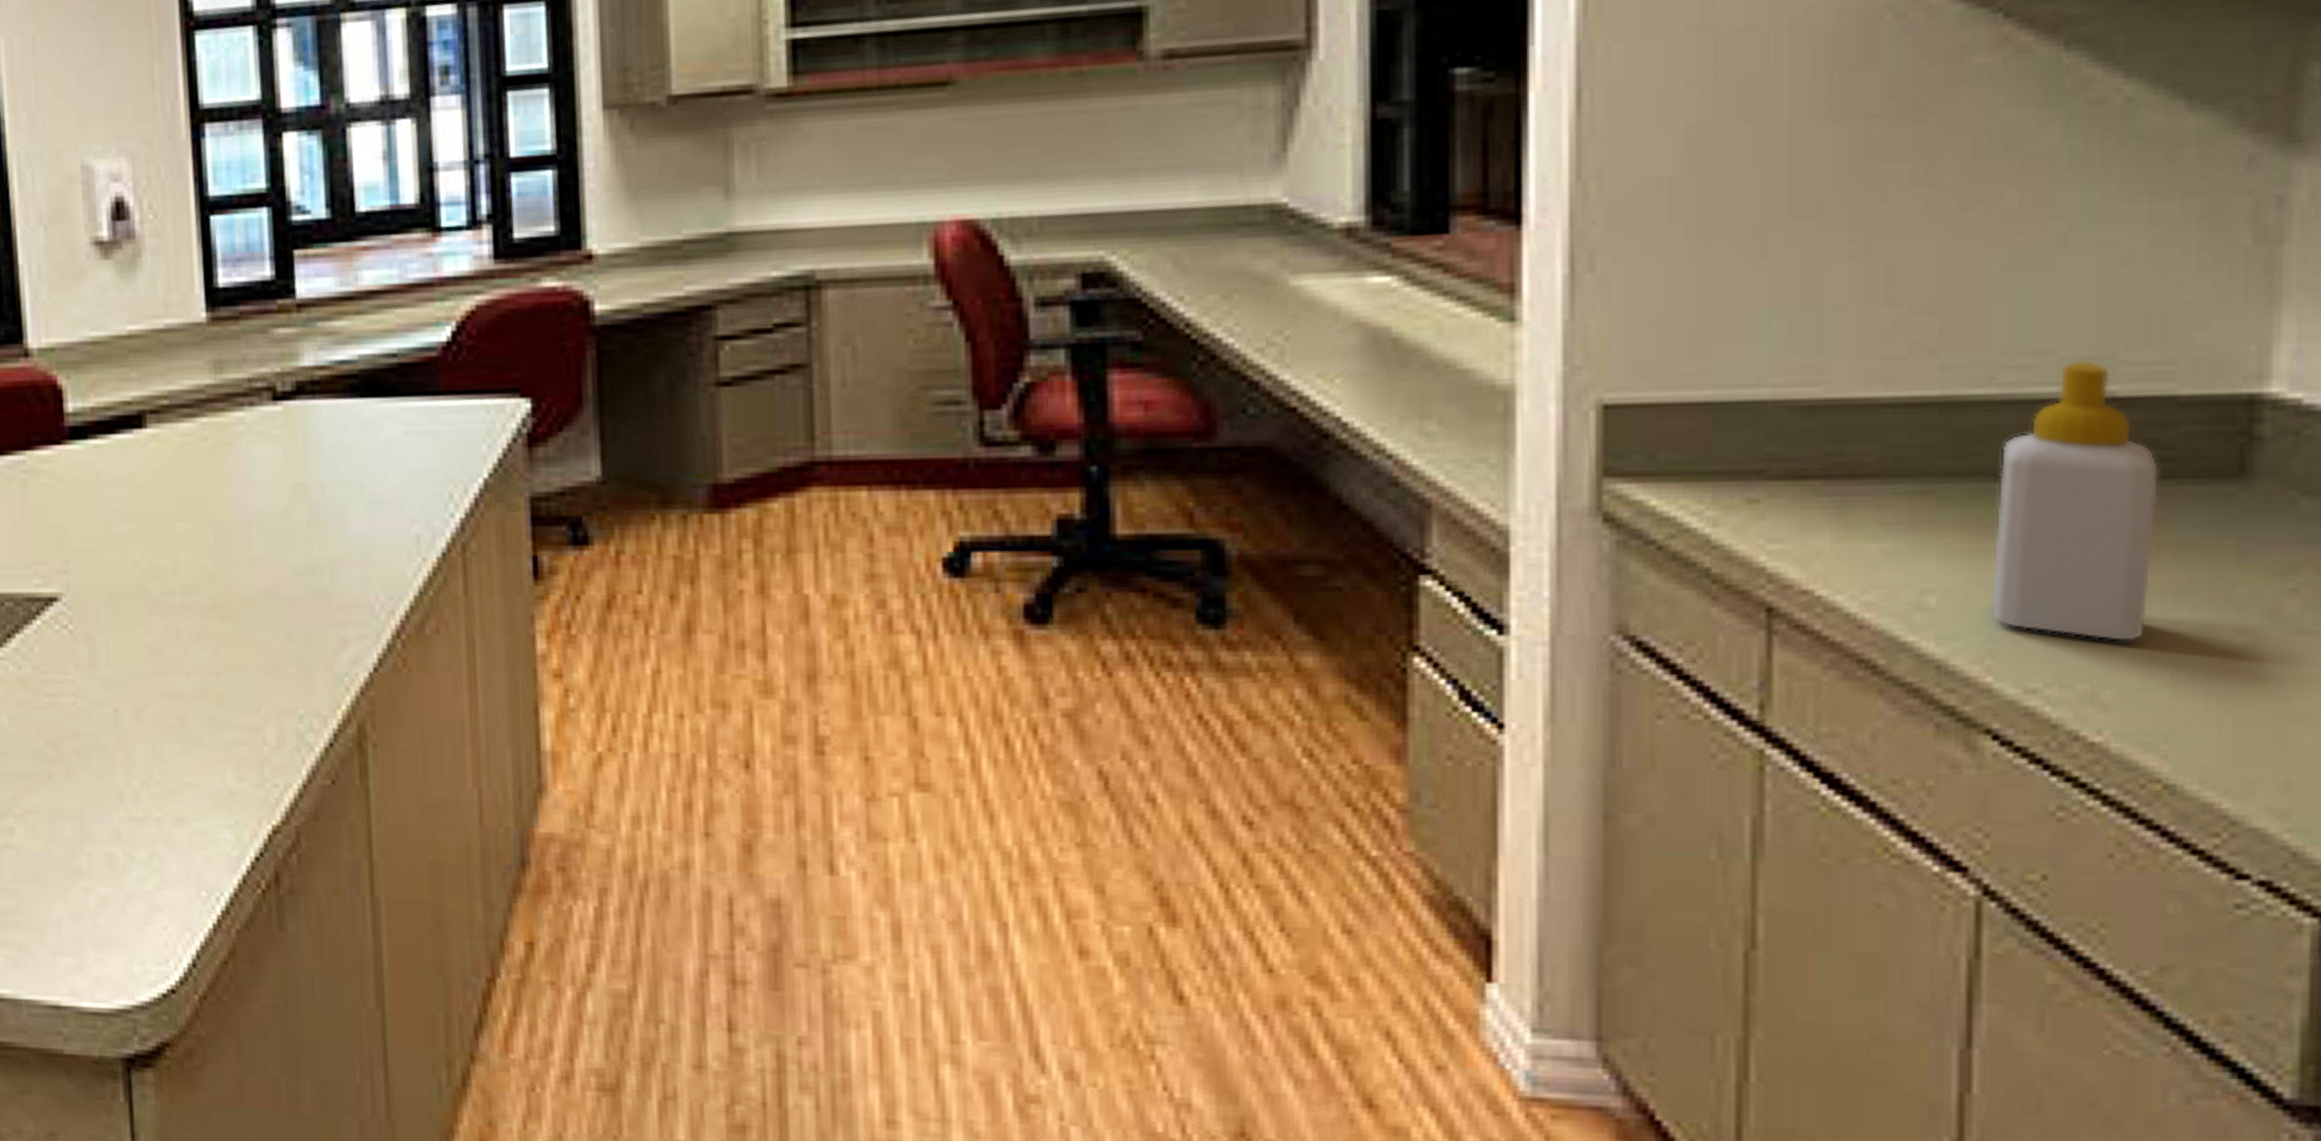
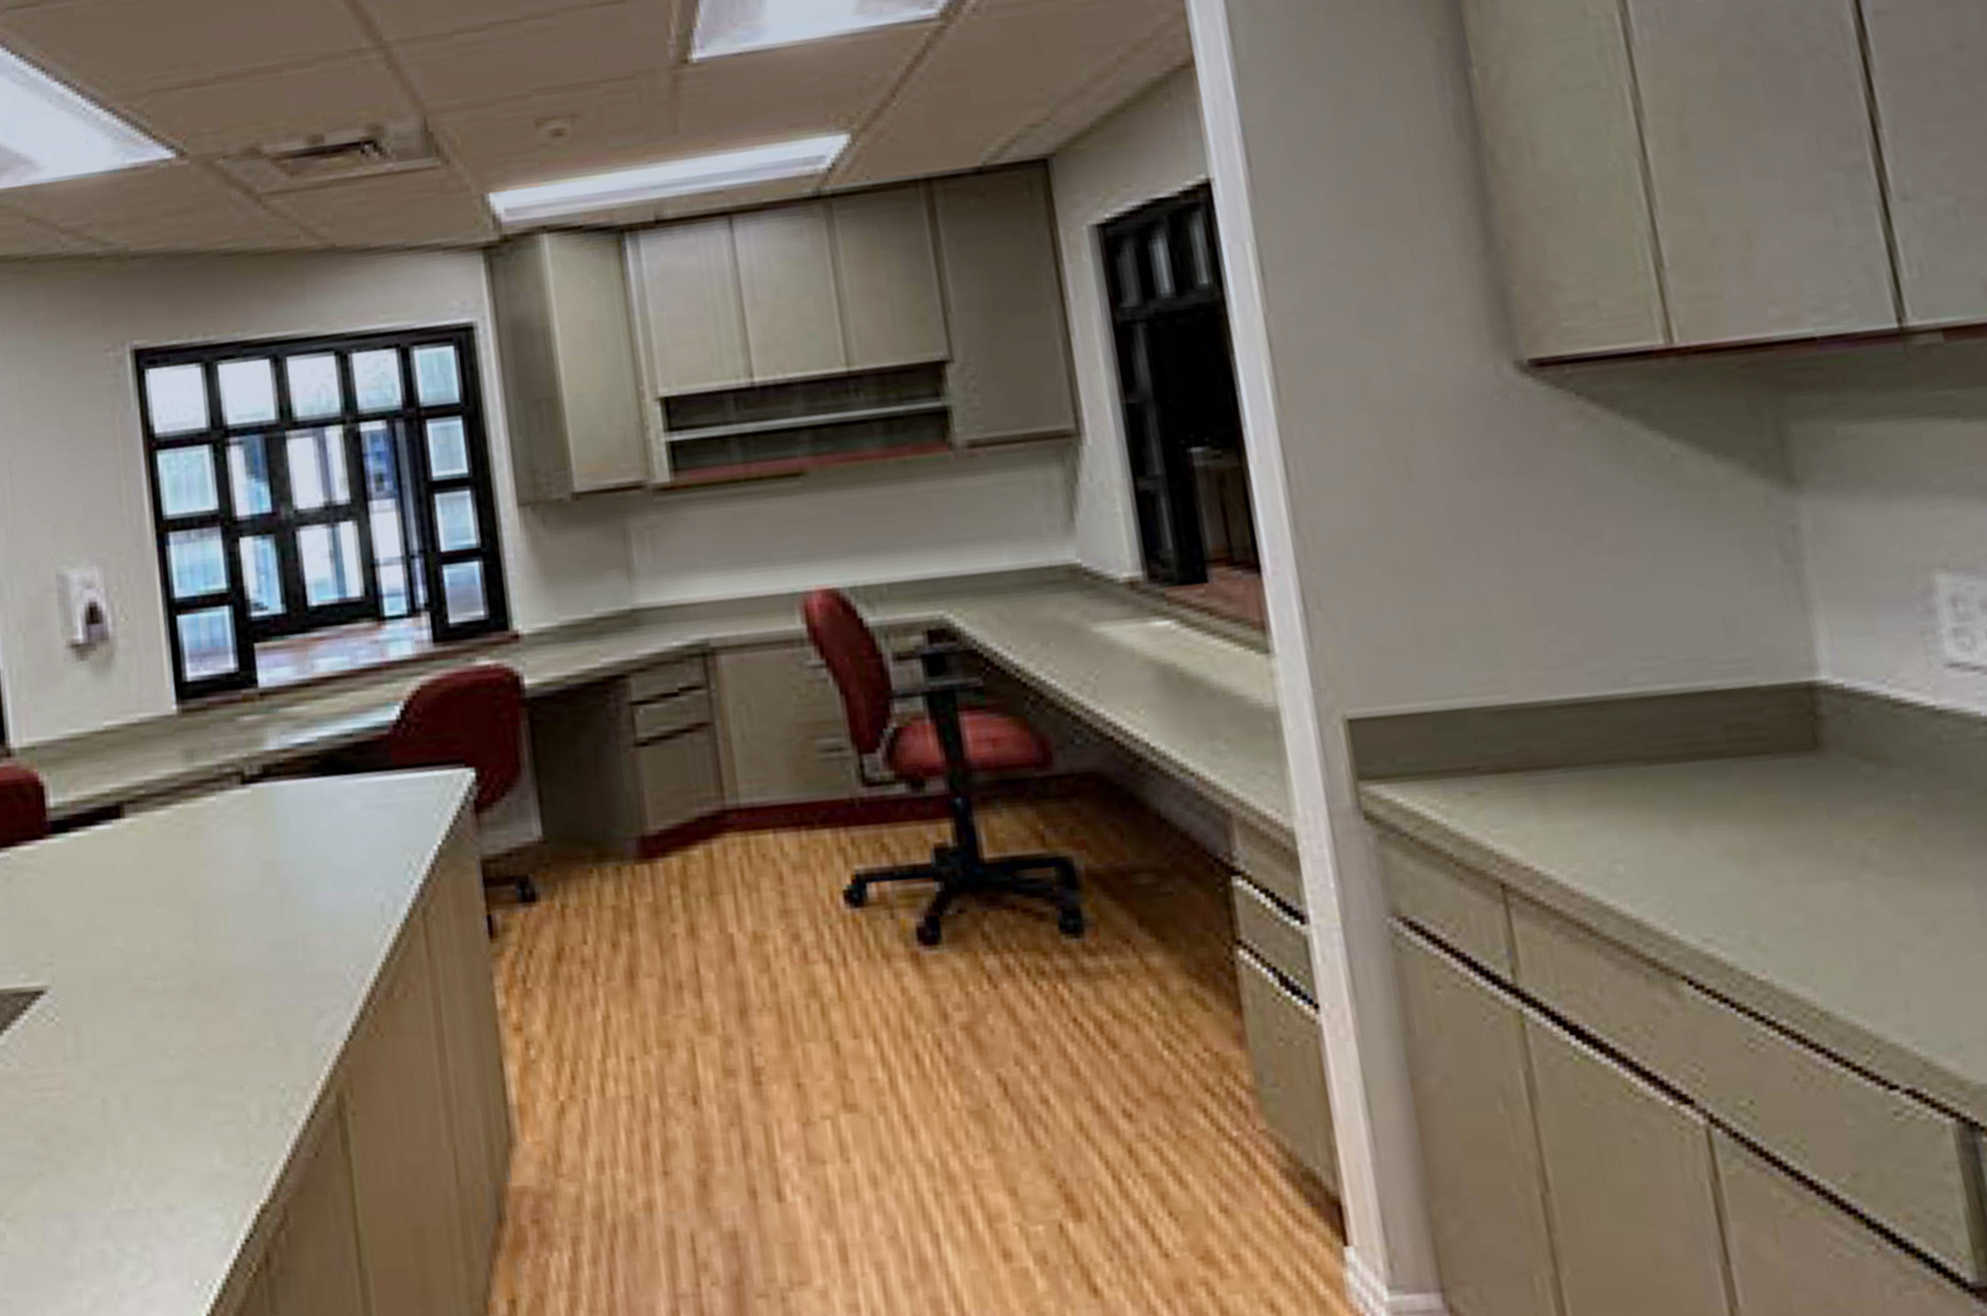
soap bottle: present [1989,359,2161,643] -> none [1644,661,1779,893]

